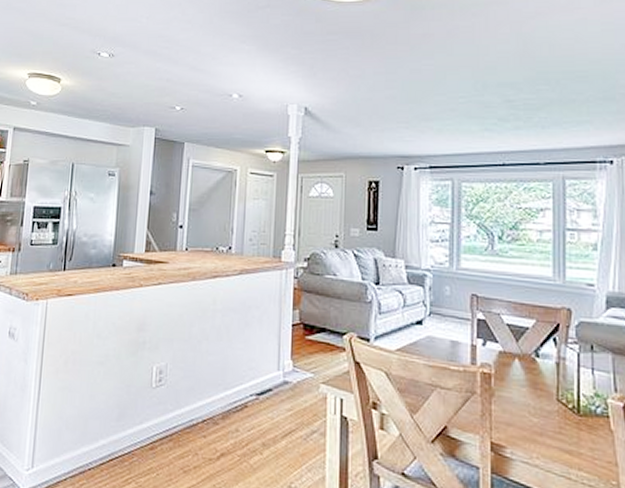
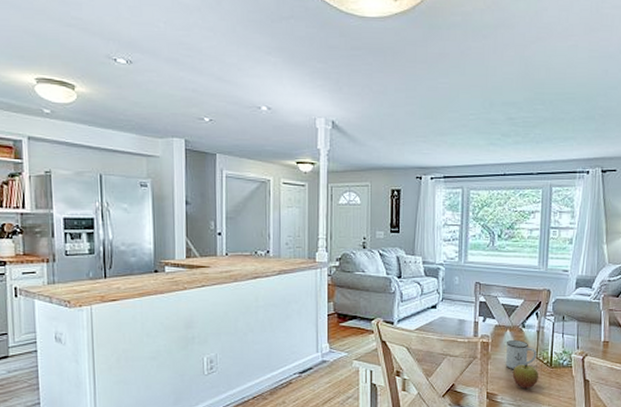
mug: none [514,372,557,413] -> present [505,339,537,369]
apple: none [525,407,561,442] -> present [512,364,538,389]

